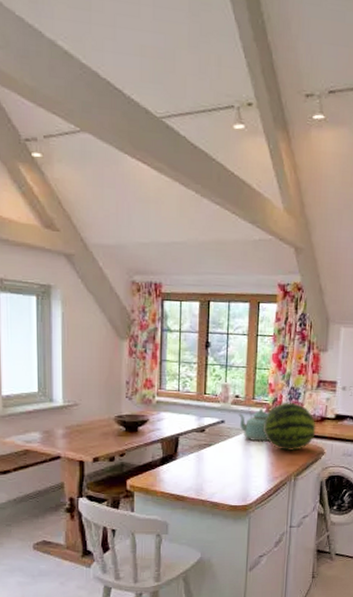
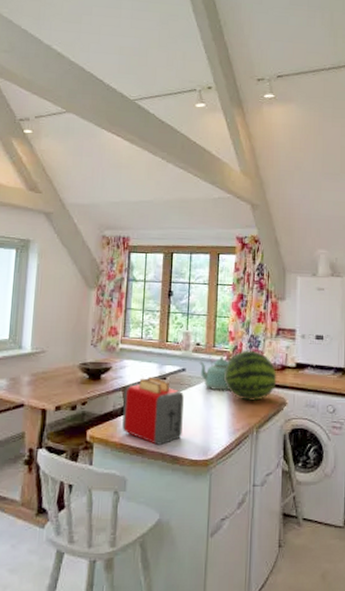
toaster: none [162,428,223,492] -> present [122,377,184,445]

